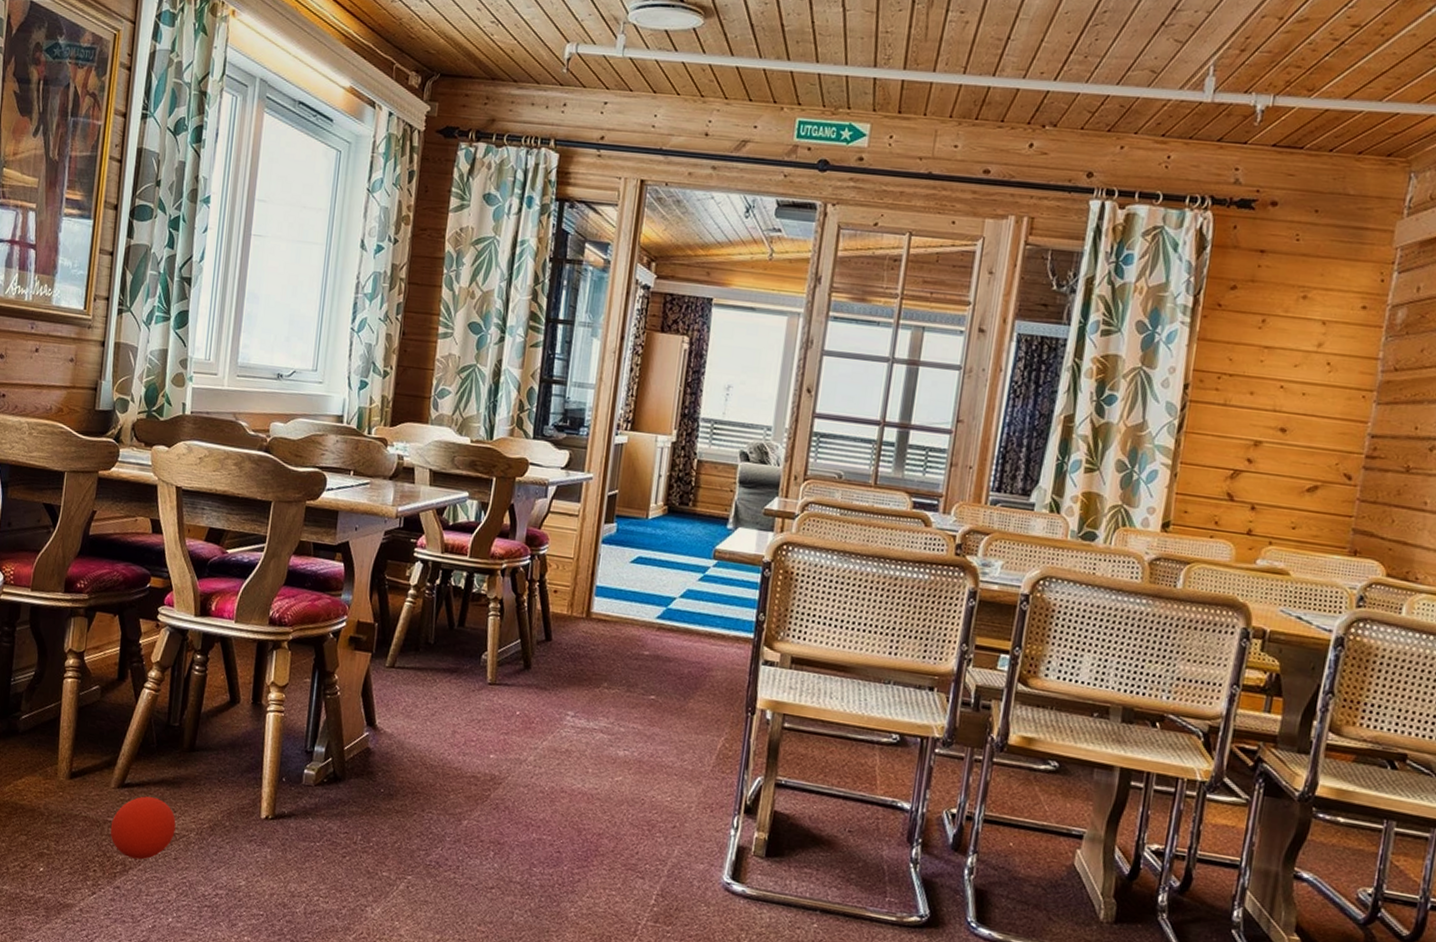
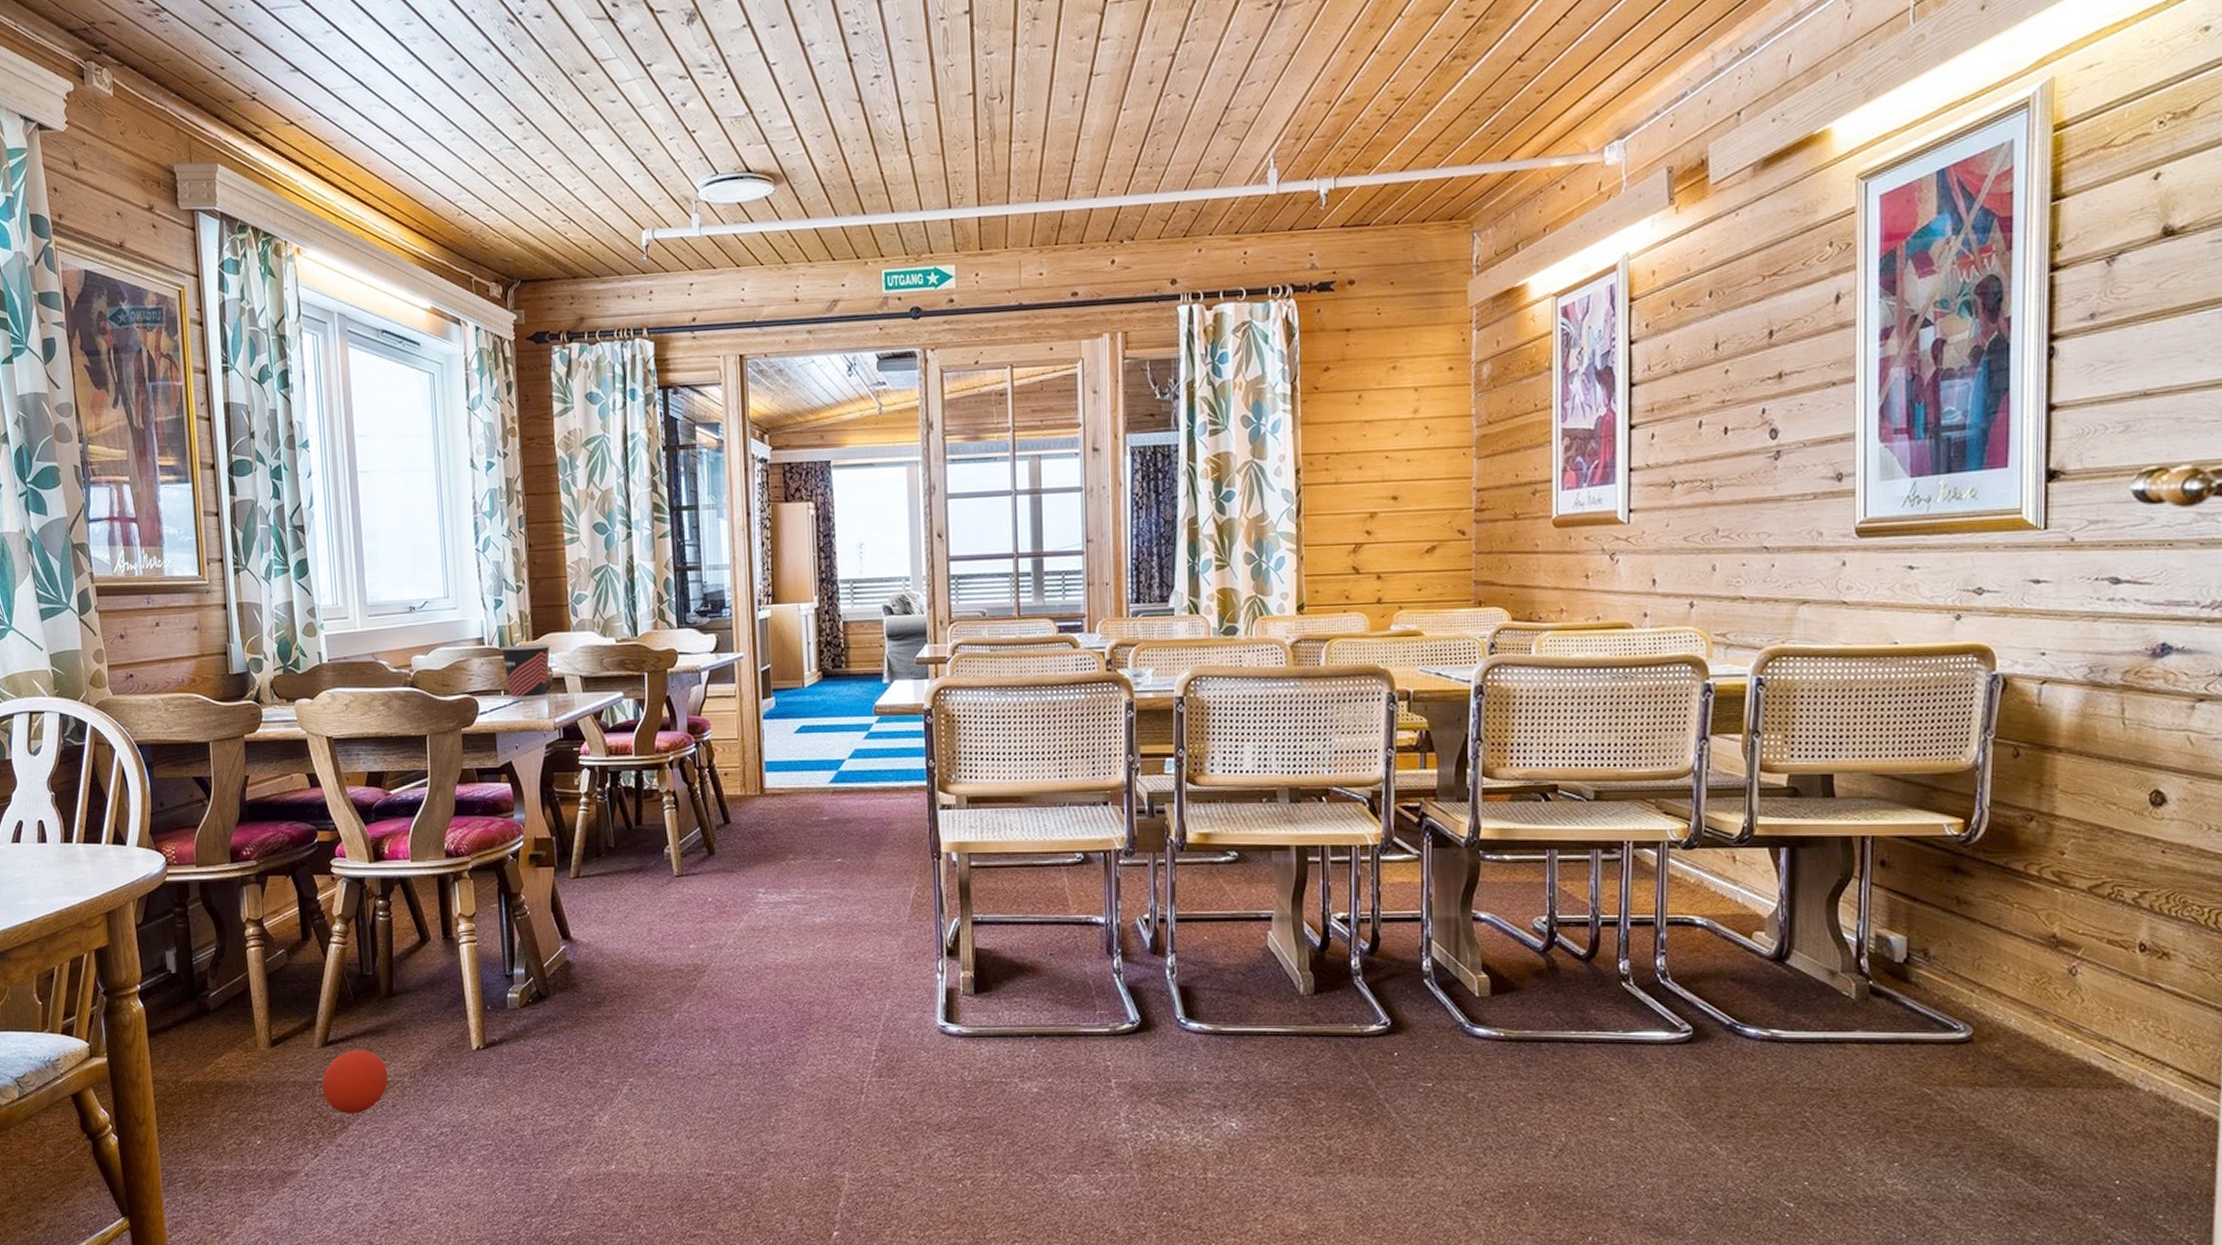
cup: none [358,427,406,487] -> present [501,644,550,702]

